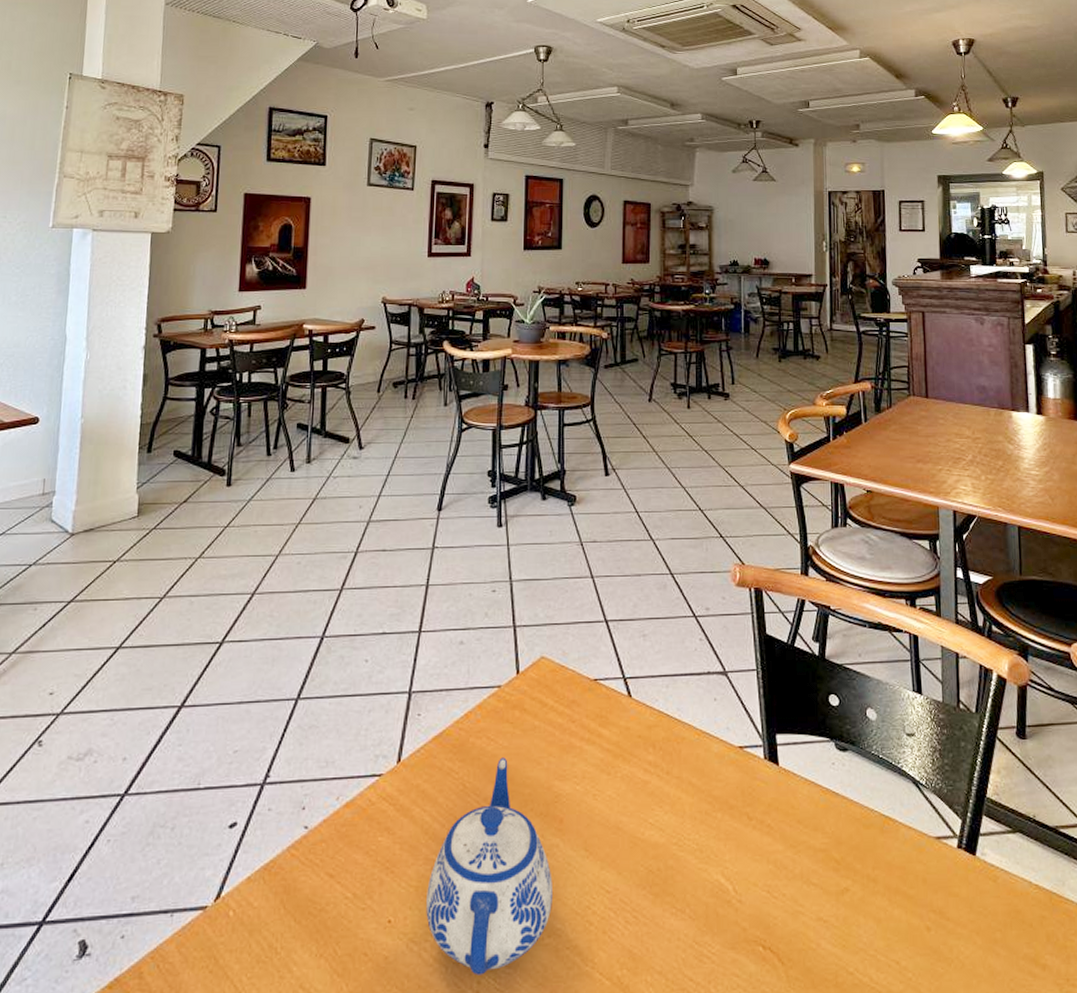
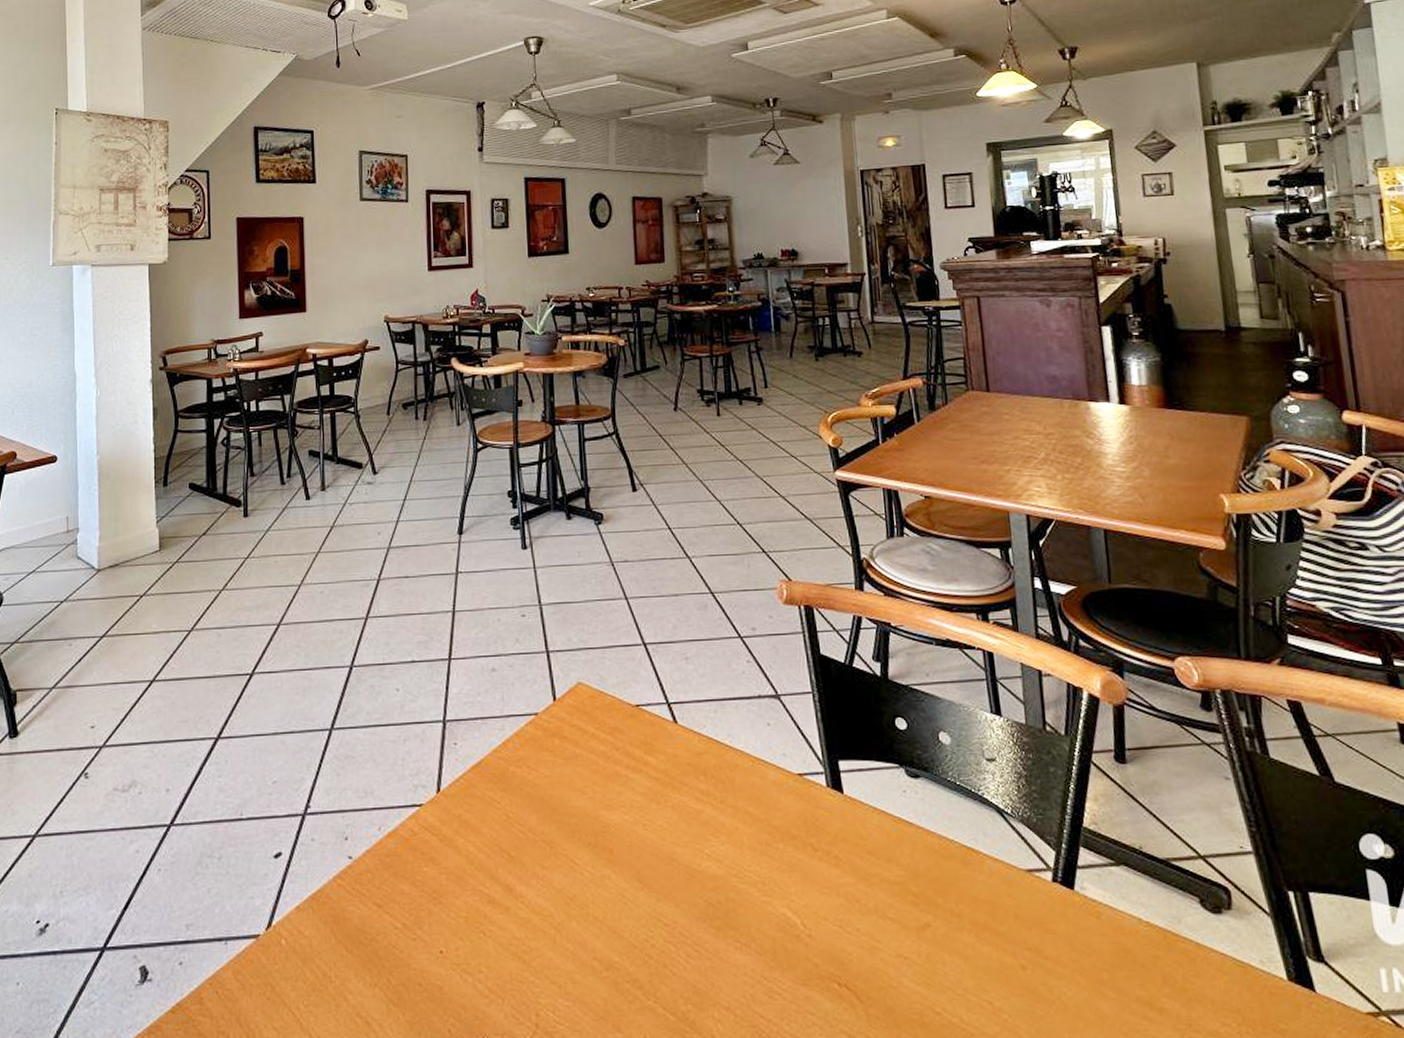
teapot: present [426,757,553,976] -> none [477,786,608,1008]

